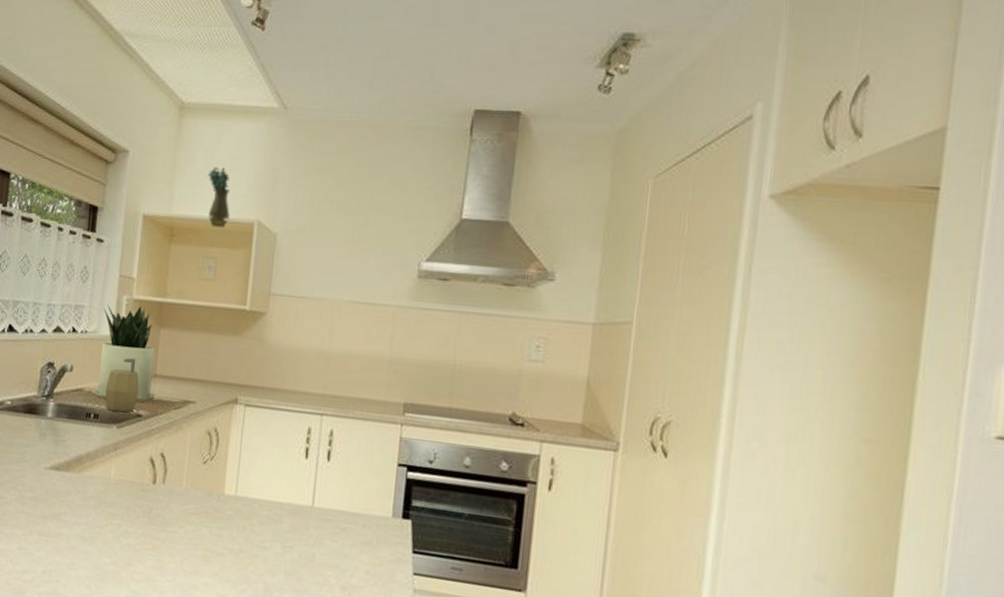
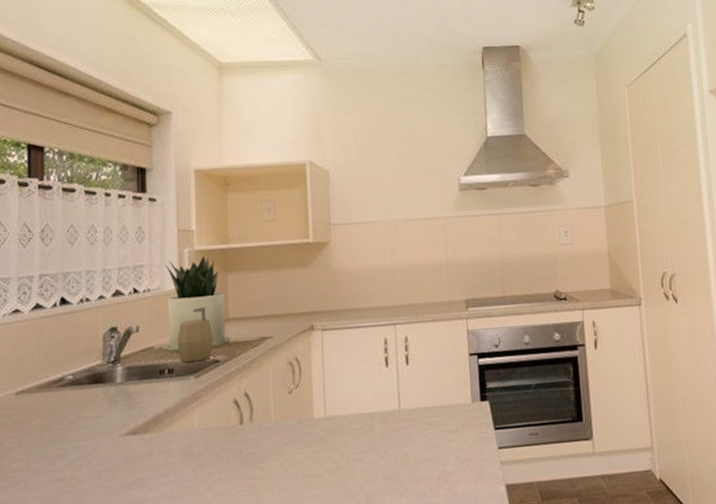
vase: present [207,167,230,228] -> none [254,117,282,172]

